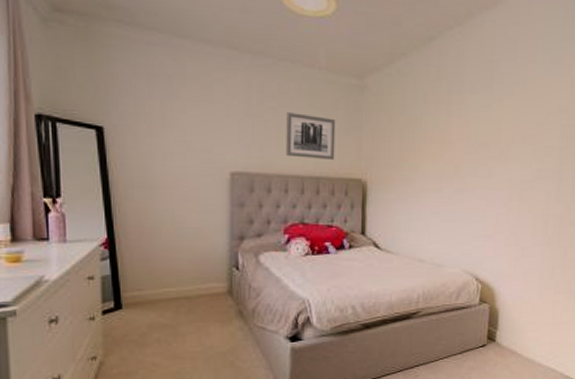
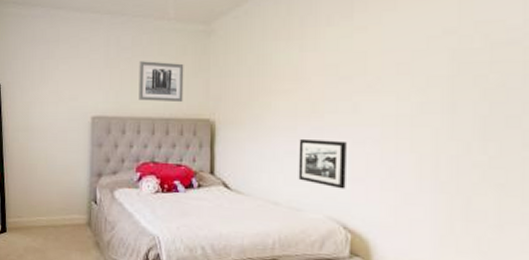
picture frame: none [441,199,481,246] -> present [298,138,347,189]

